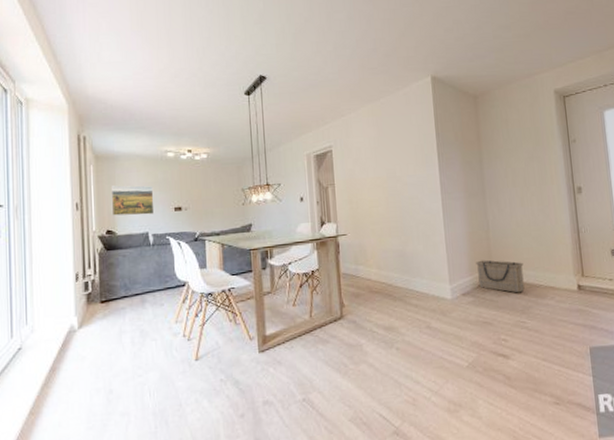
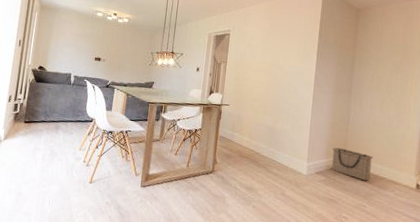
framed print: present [111,185,155,216] -> none [46,31,82,60]

